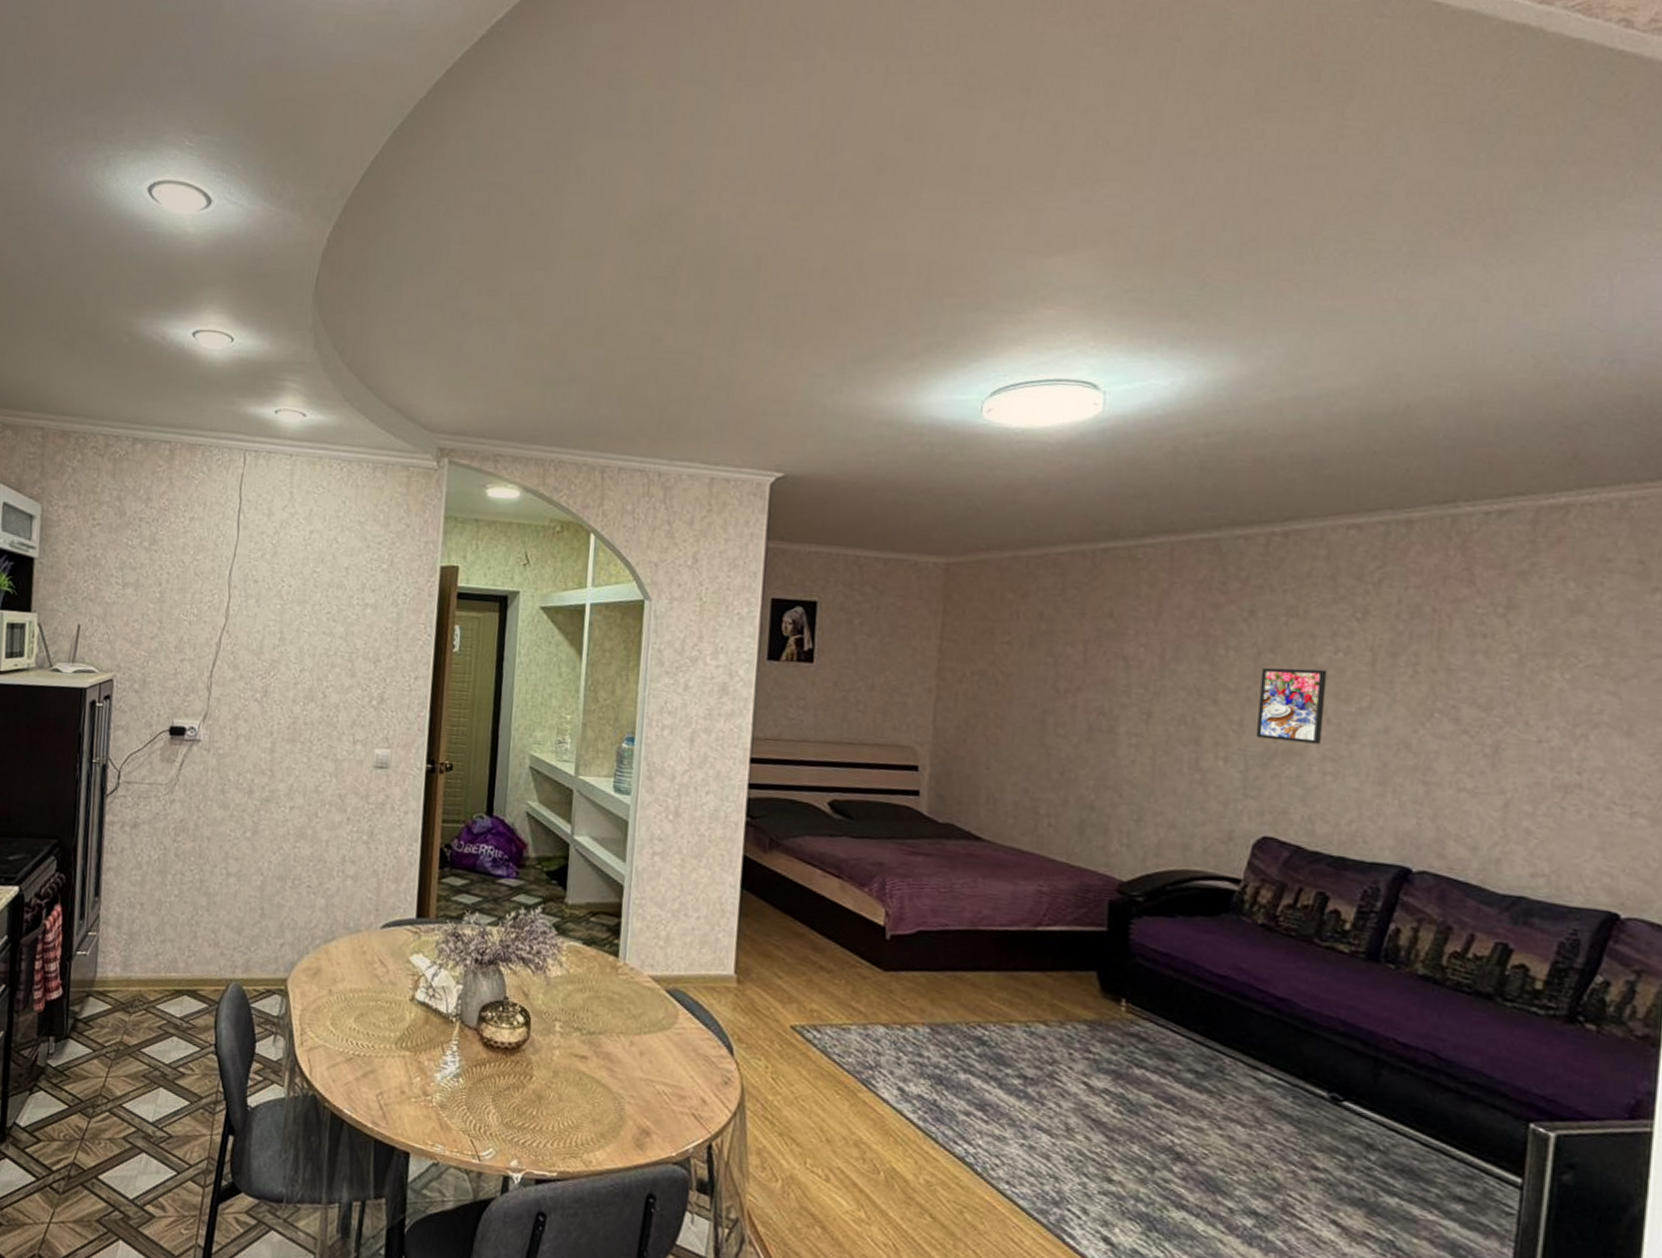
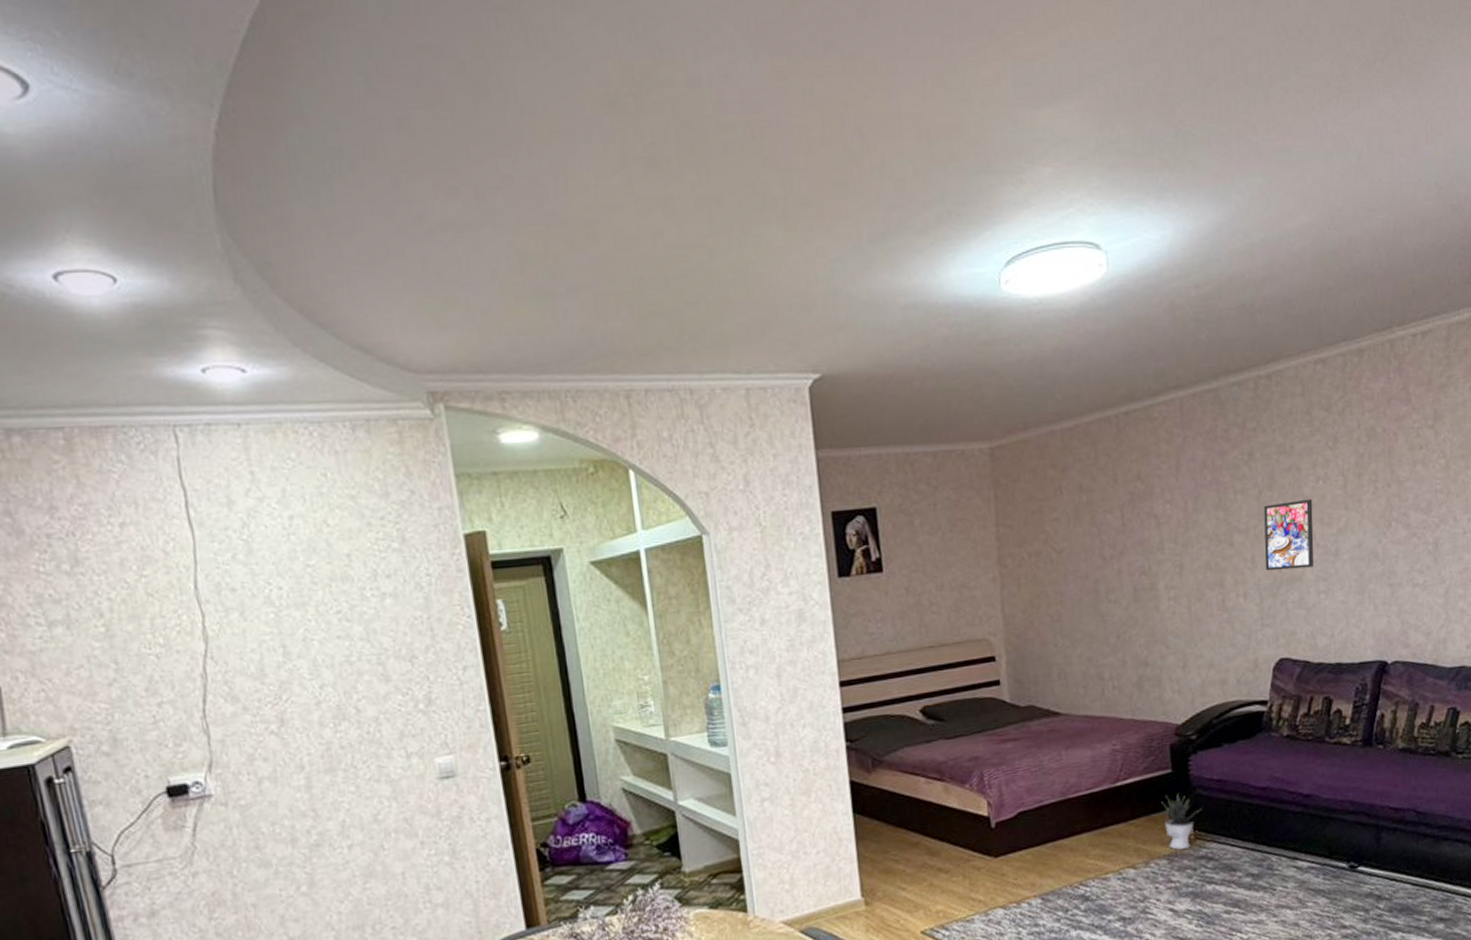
potted plant: none [1089,954,1139,1020] -> present [1161,793,1201,850]

